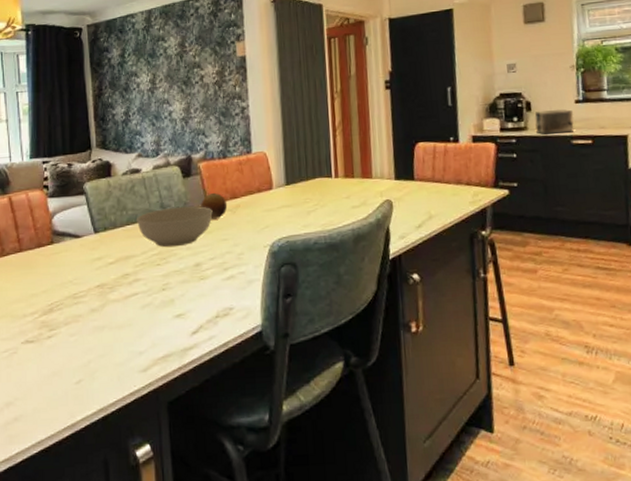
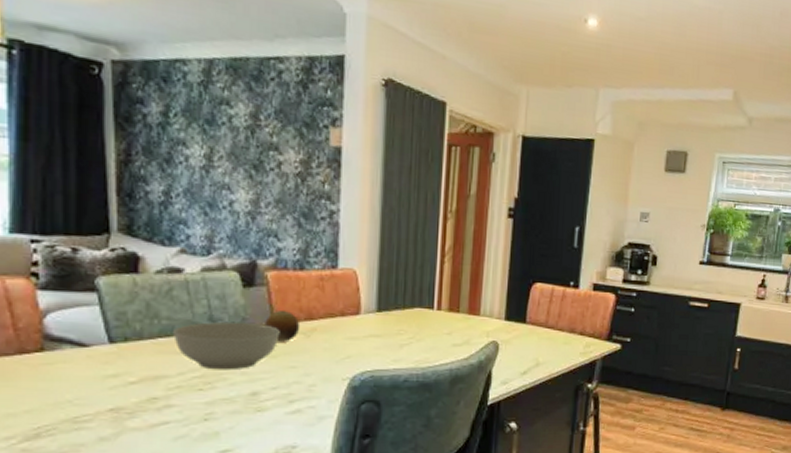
toaster: present [535,109,574,136] -> none [658,267,696,295]

